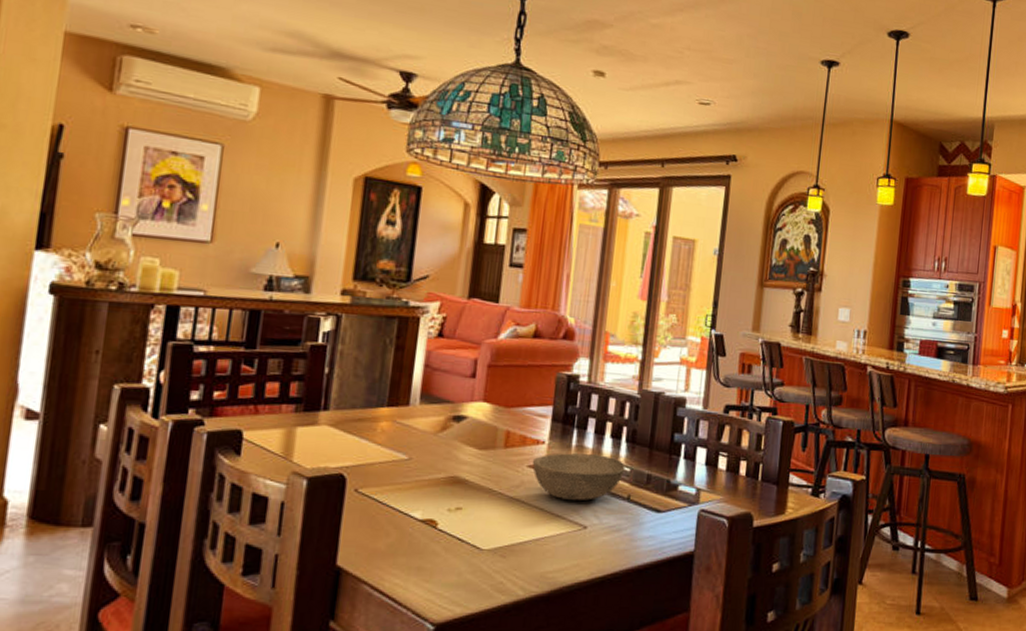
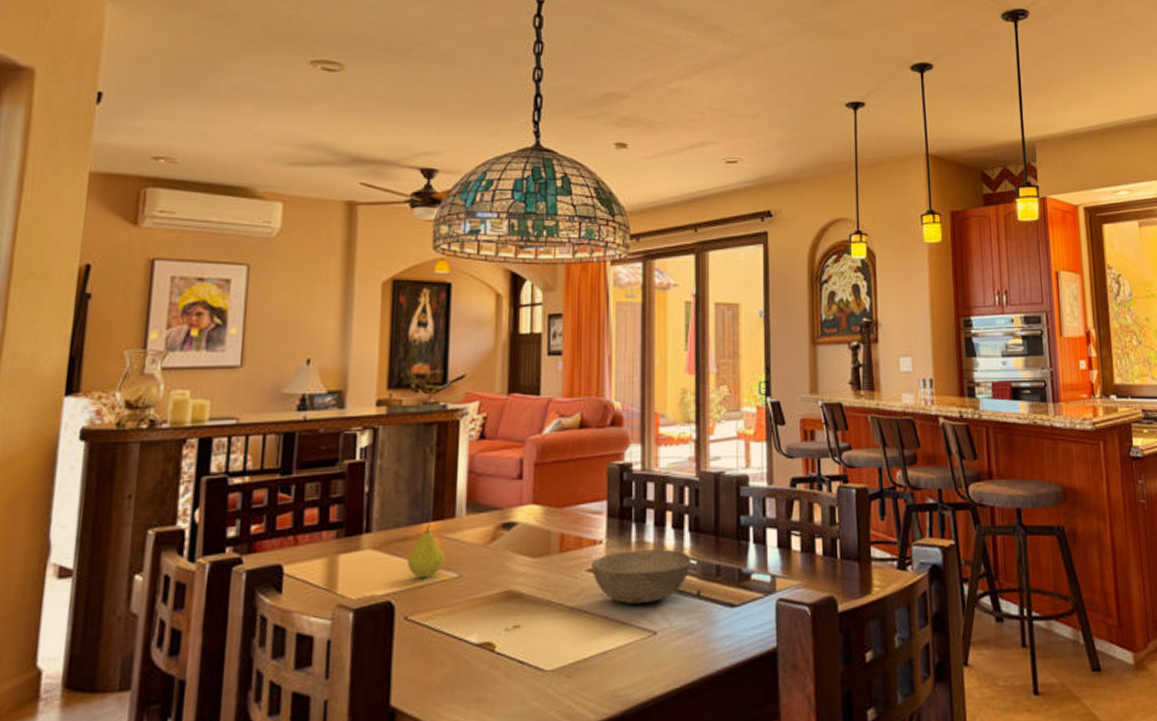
fruit: none [360,408,398,456] -> present [406,523,446,577]

